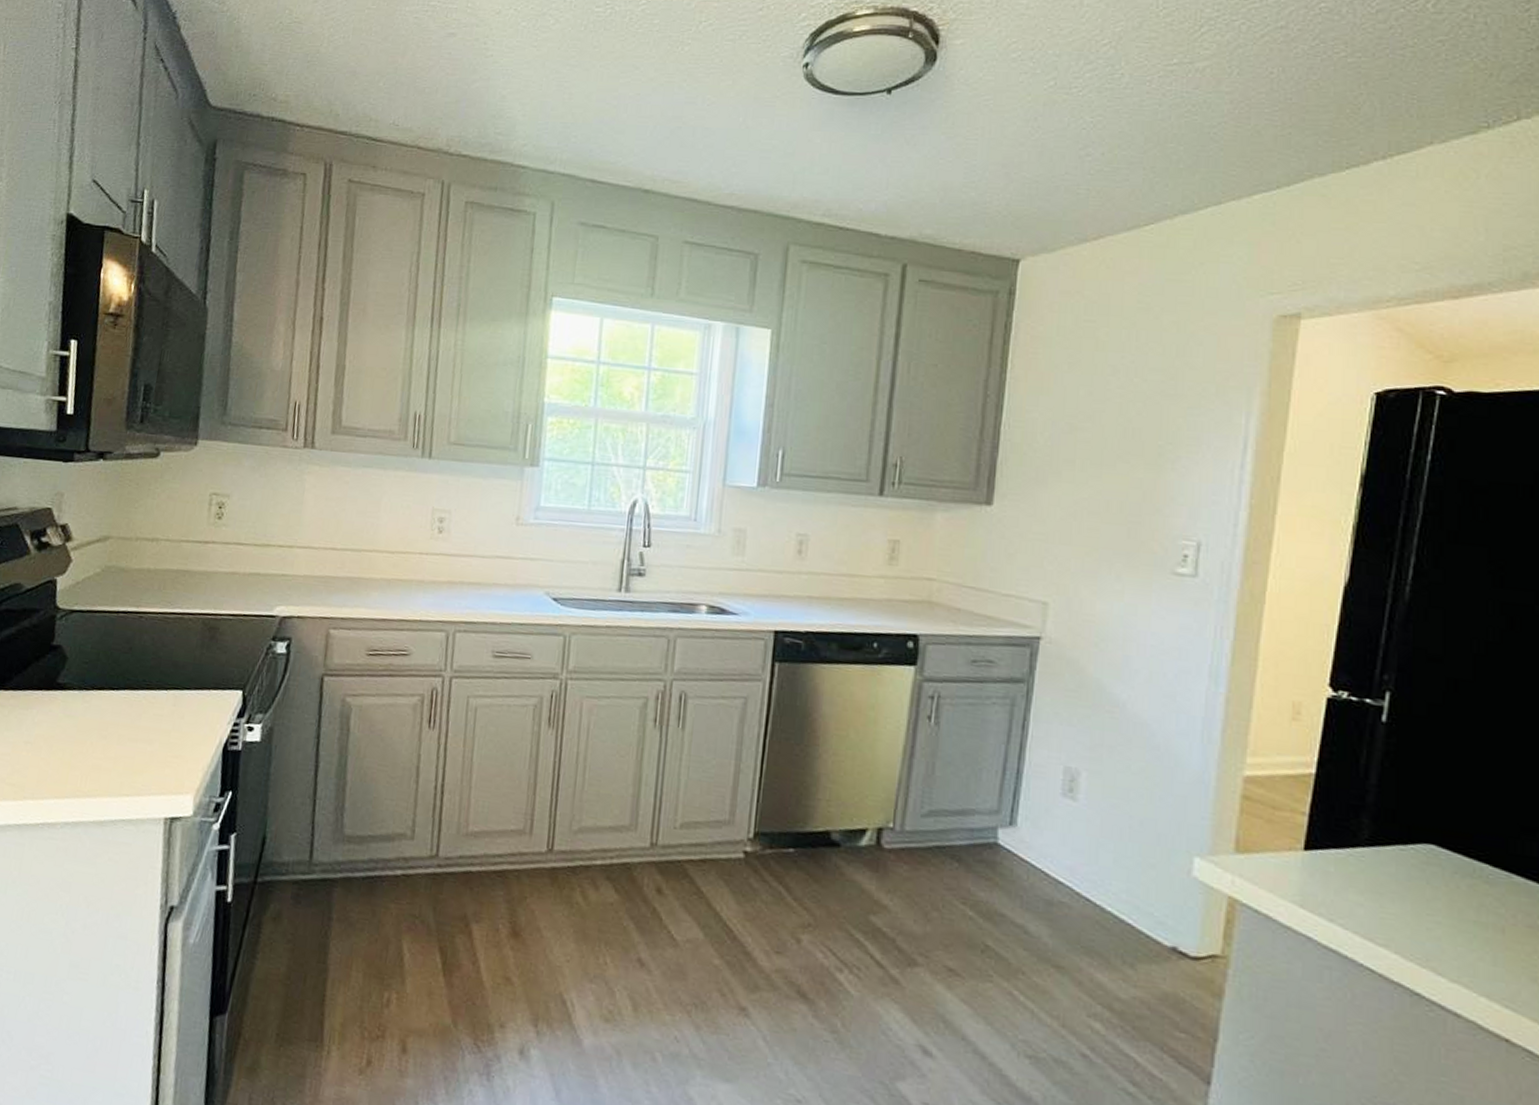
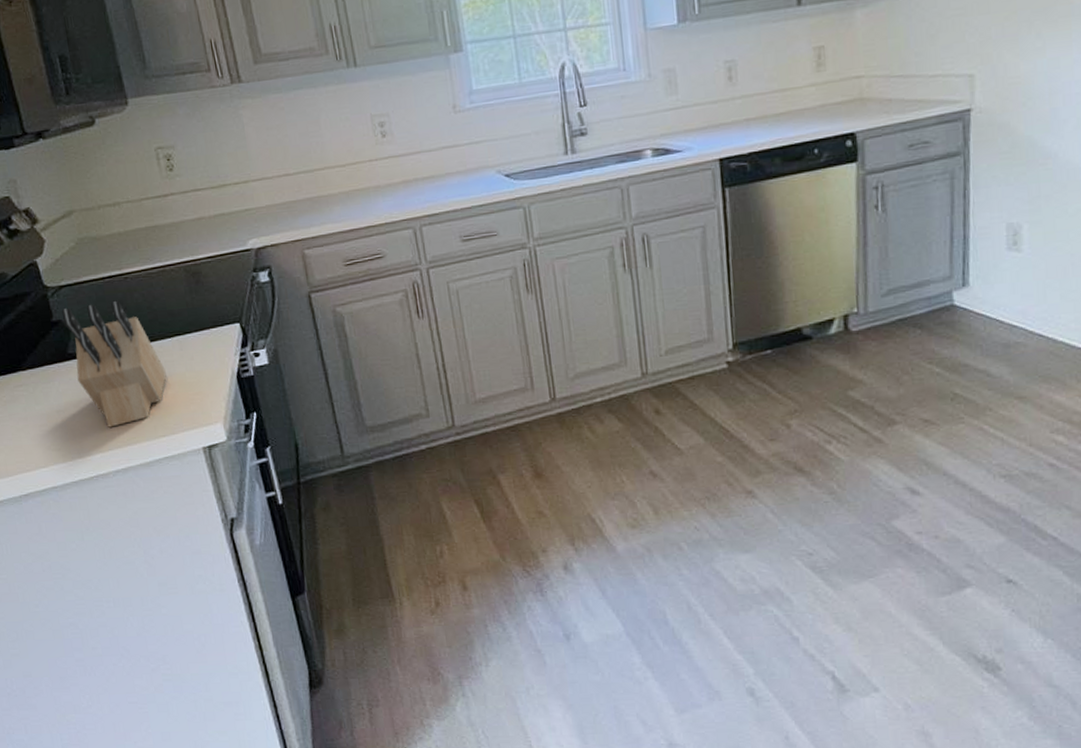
knife block: none [57,634,152,773] -> present [61,300,166,428]

